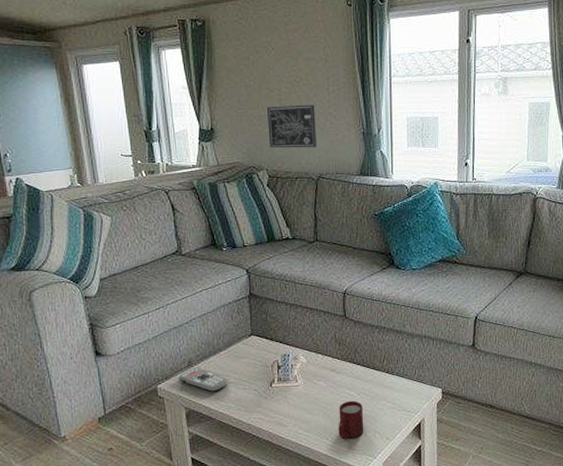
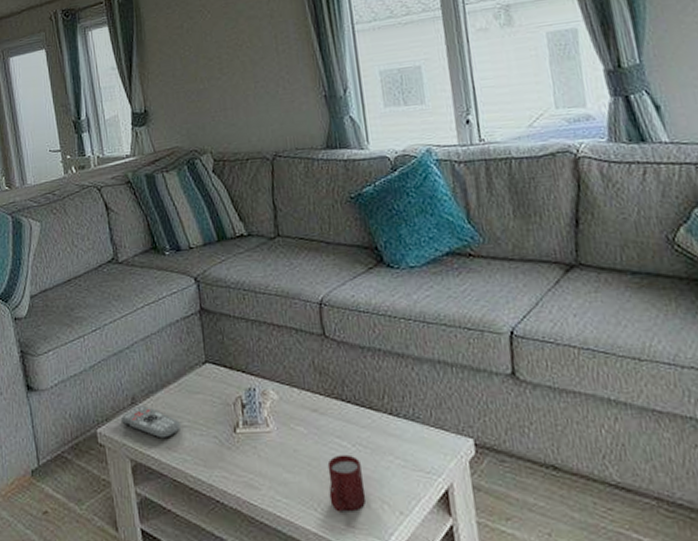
wall art: present [266,104,317,148] -> none [205,69,270,126]

